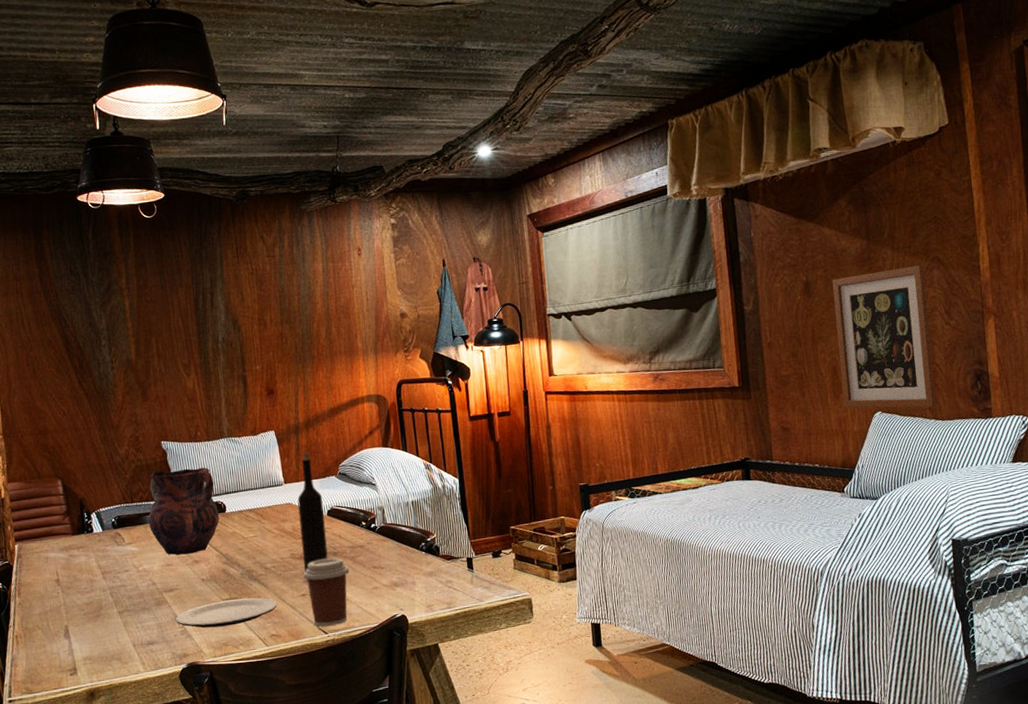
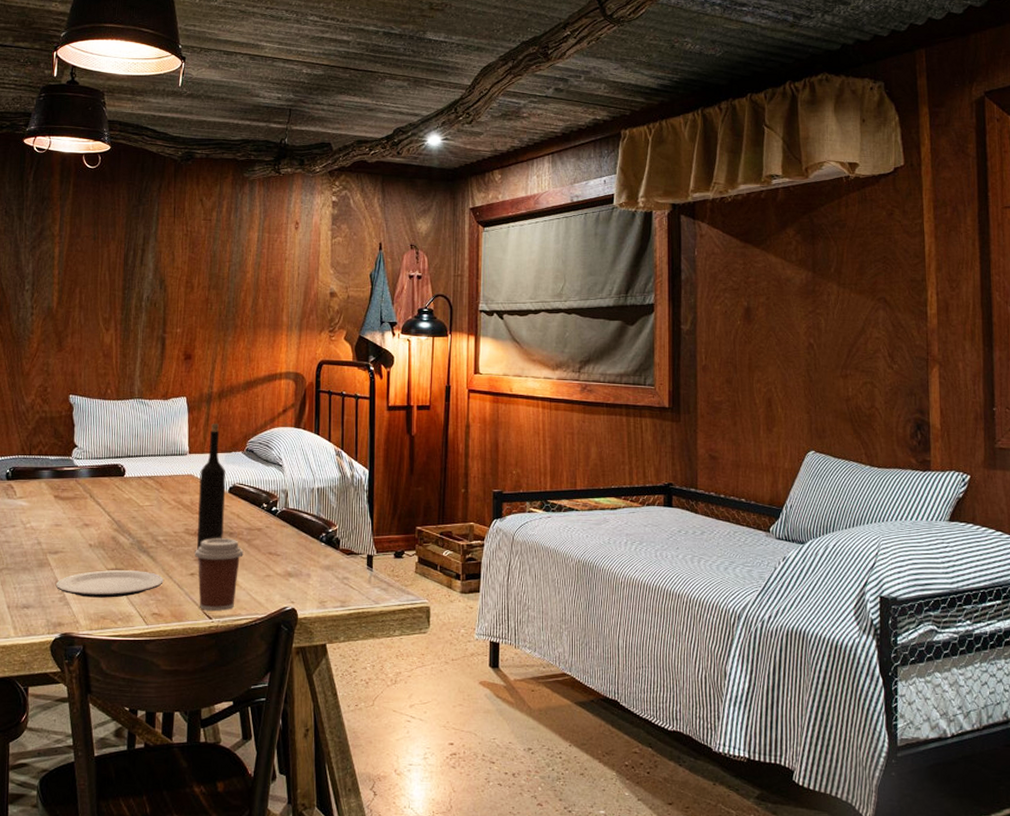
vase: present [148,467,219,555] -> none [43,424,117,516]
wall art: present [832,265,937,409] -> none [774,304,874,453]

